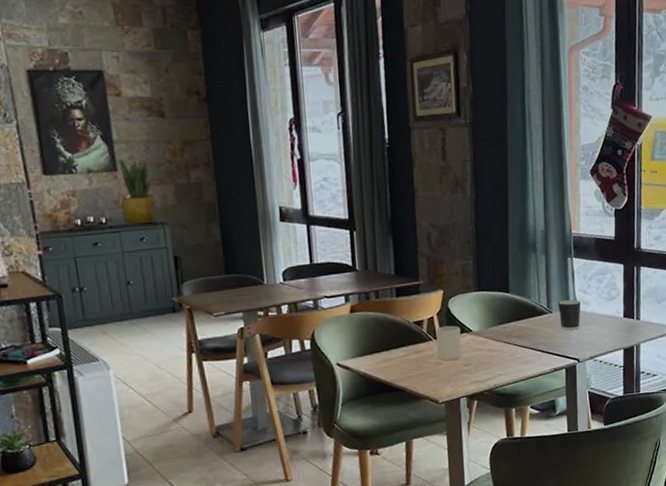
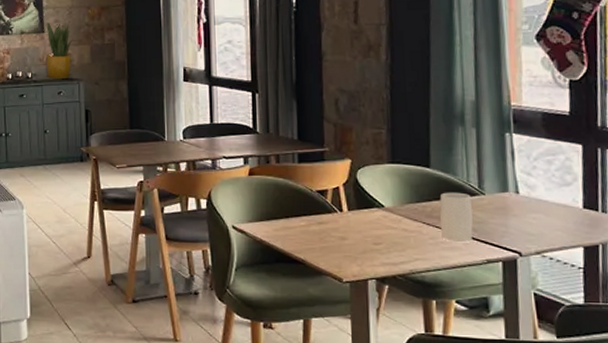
cup: present [435,325,462,361] -> none [341,198,371,237]
cup: none [517,312,544,356] -> present [439,192,474,242]
mug: present [559,299,581,330] -> none [493,182,524,217]

